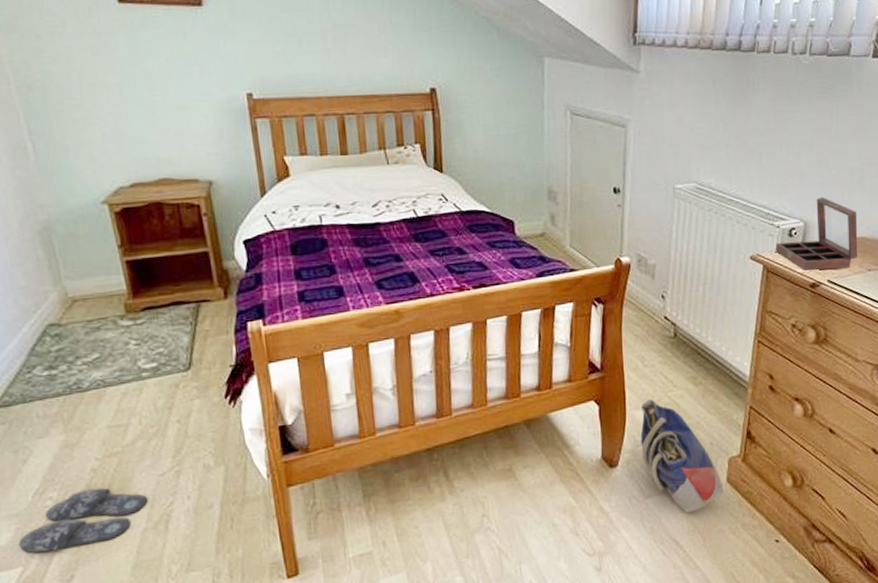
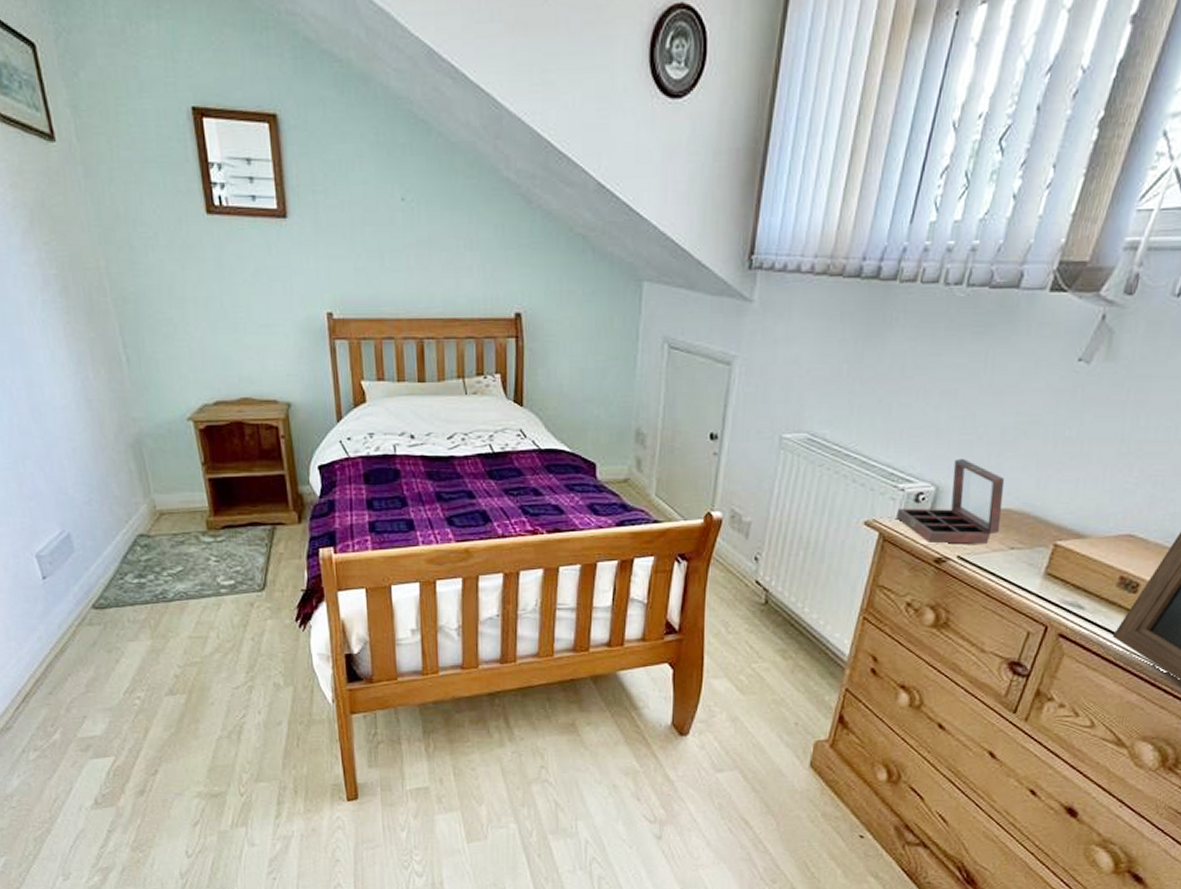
slippers: present [19,487,148,554] -> none [112,693,224,747]
tote bag: present [640,399,724,513] -> none [716,668,806,793]

